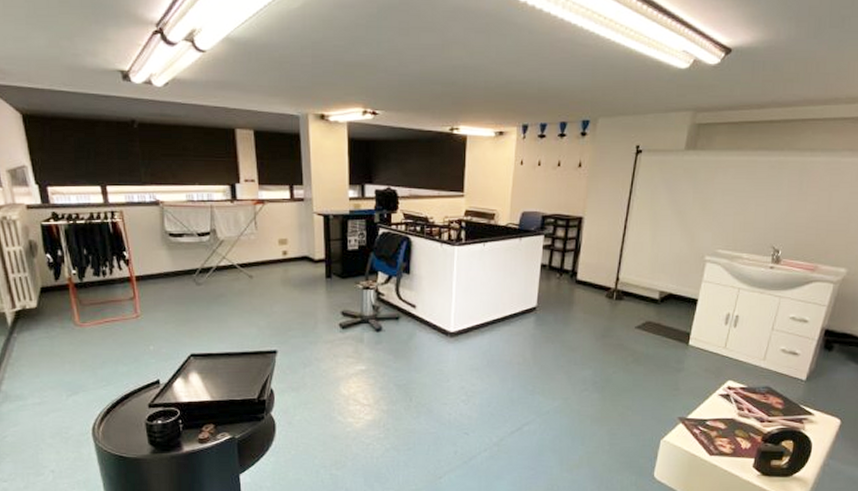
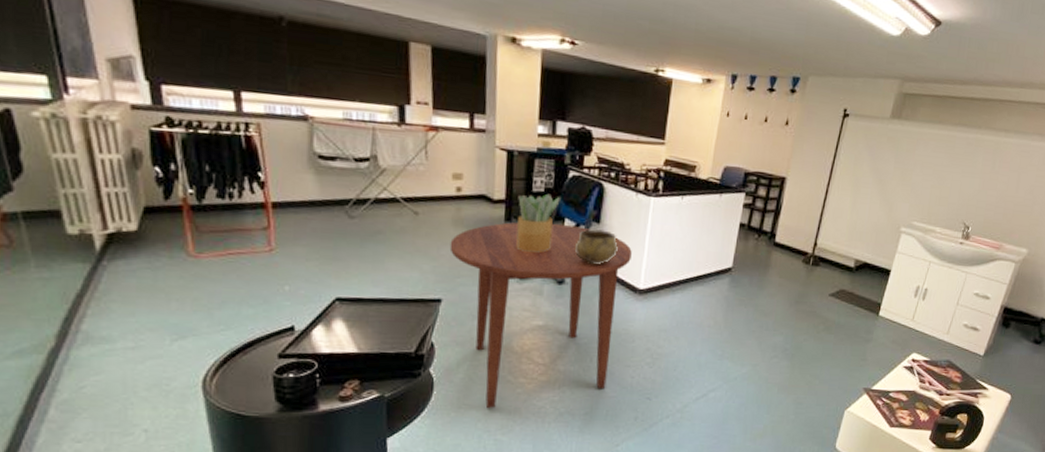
dining table: none [280,277,441,447] -> present [449,222,632,409]
potted plant: none [336,250,373,304] -> present [516,193,560,253]
decorative bowl: none [388,280,428,312] -> present [574,229,618,265]

